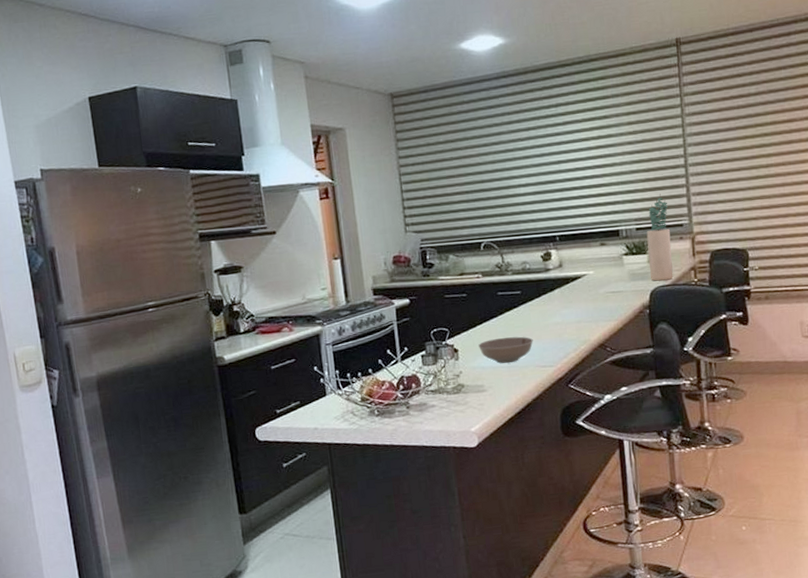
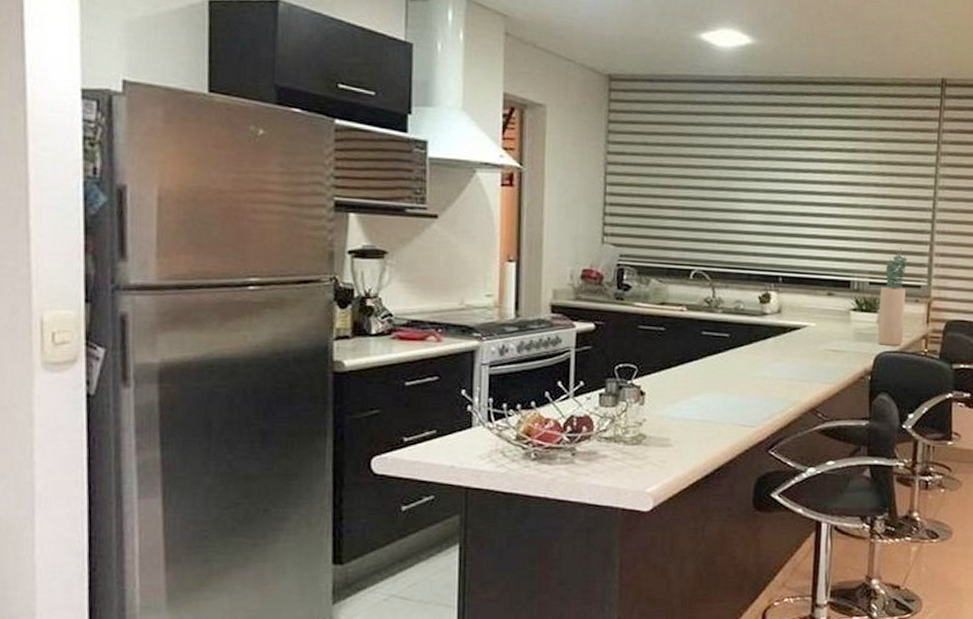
bowl: present [478,336,533,364] -> none [670,386,736,416]

